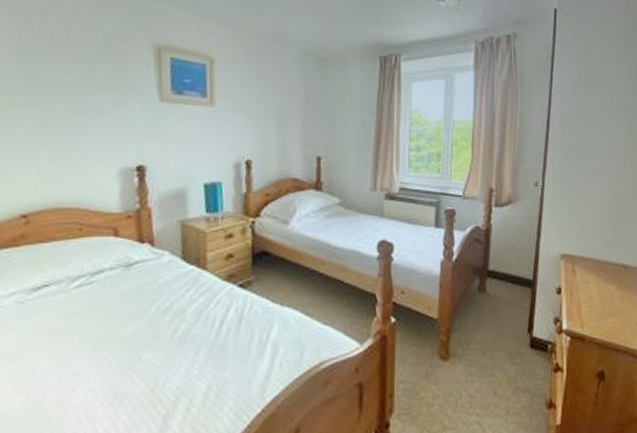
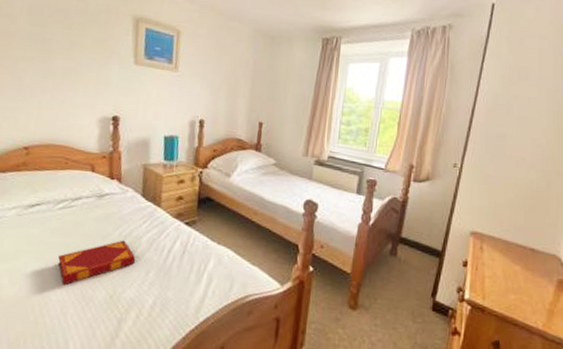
hardback book: none [77,316,180,385] -> present [57,240,136,286]

